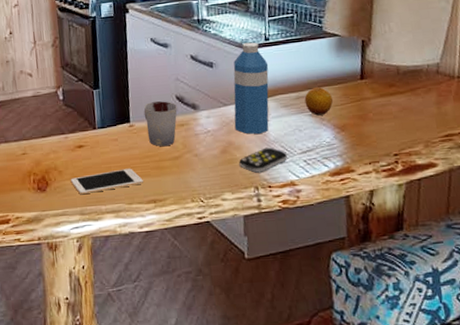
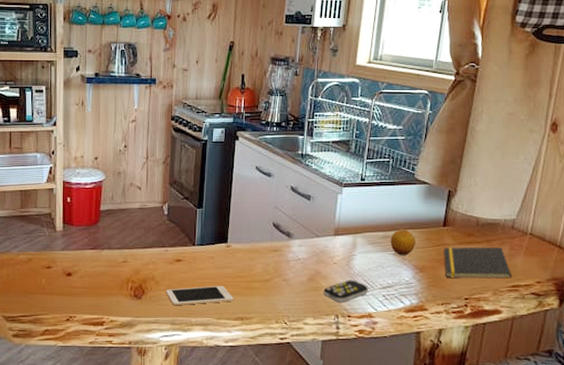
cup: present [143,101,177,147] -> none [241,226,273,269]
water bottle: present [233,42,269,135] -> none [323,180,361,267]
notepad: none [364,94,444,134] -> present [444,247,512,279]

